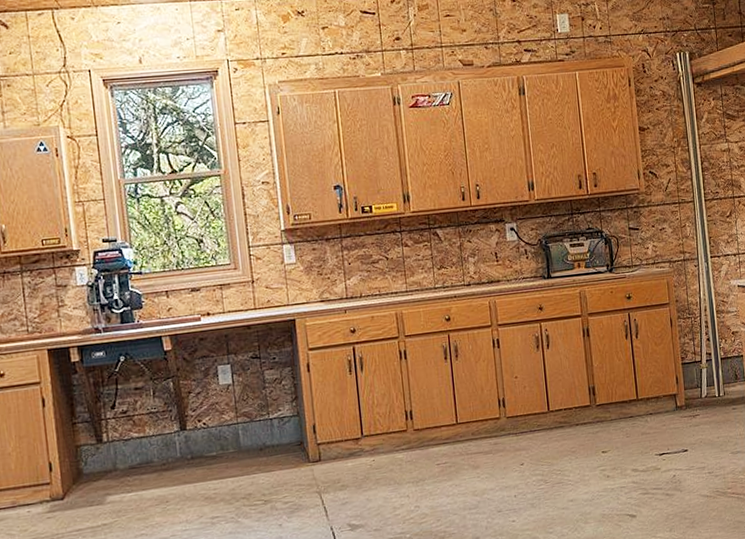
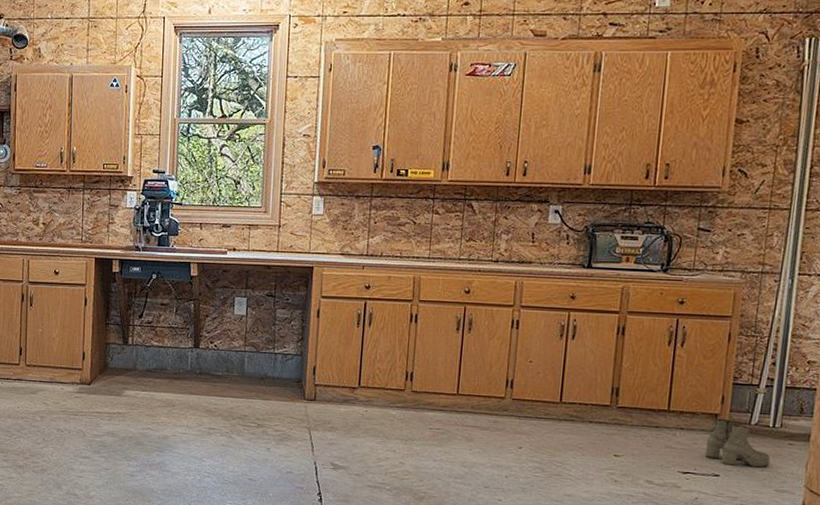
boots: none [671,397,723,440] -> present [704,418,771,468]

